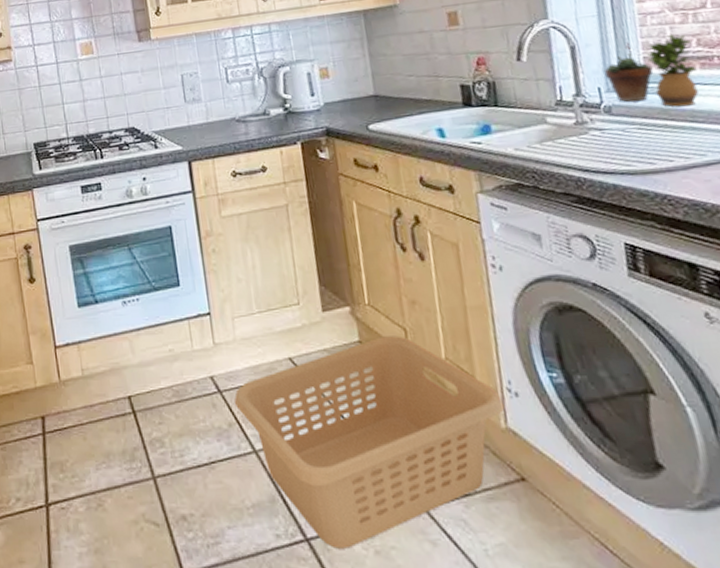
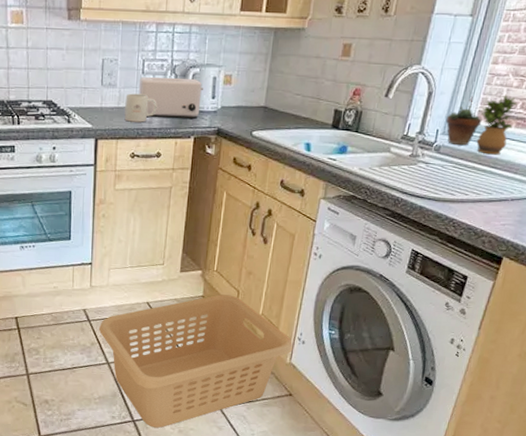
mug: none [213,103,252,137] -> present [124,93,157,123]
toaster: none [224,78,301,129] -> present [138,76,204,120]

